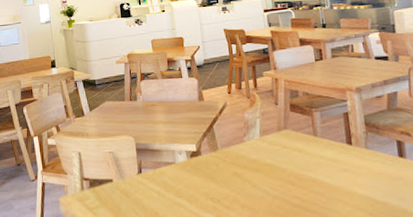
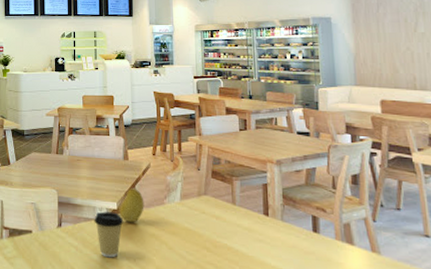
coffee cup: none [174,154,205,200] -> present [94,211,124,258]
fruit: none [198,129,224,164] -> present [119,188,144,223]

